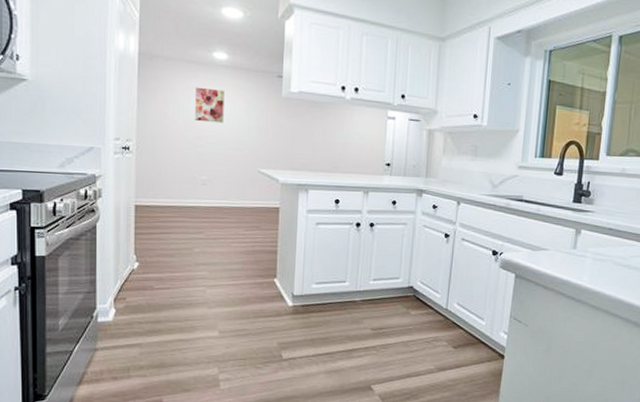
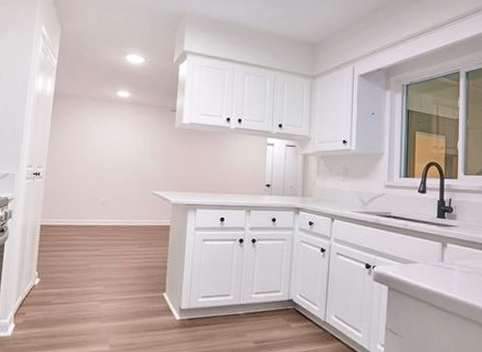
wall art: present [194,87,225,123] -> none [98,120,126,151]

